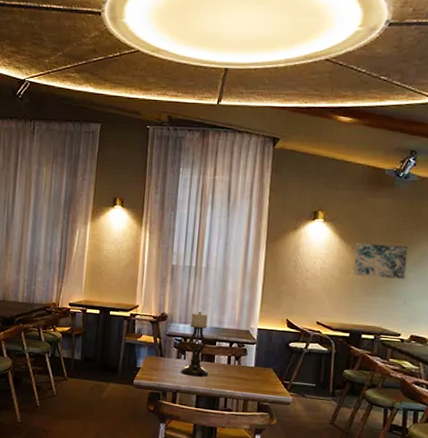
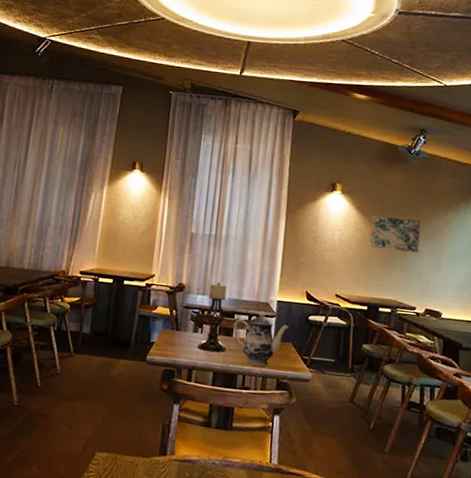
teapot: none [215,339,269,390] -> present [233,311,288,366]

